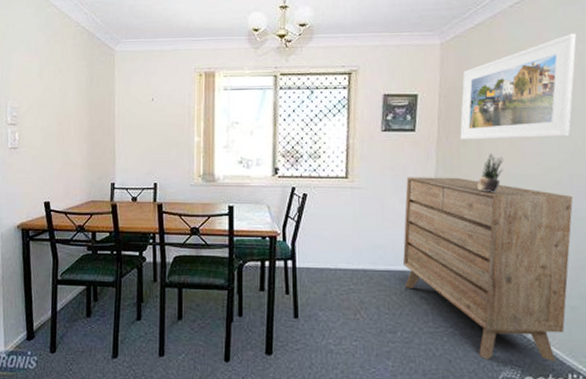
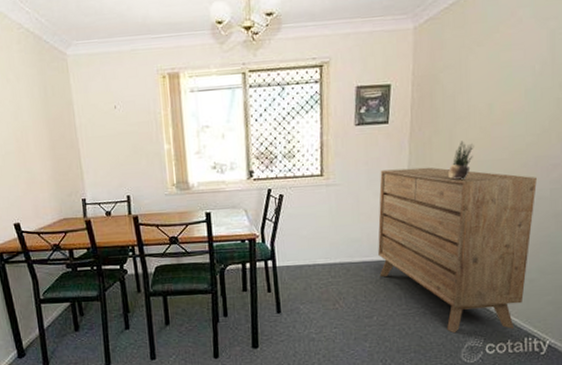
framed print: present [460,33,577,140] -> none [432,8,550,129]

